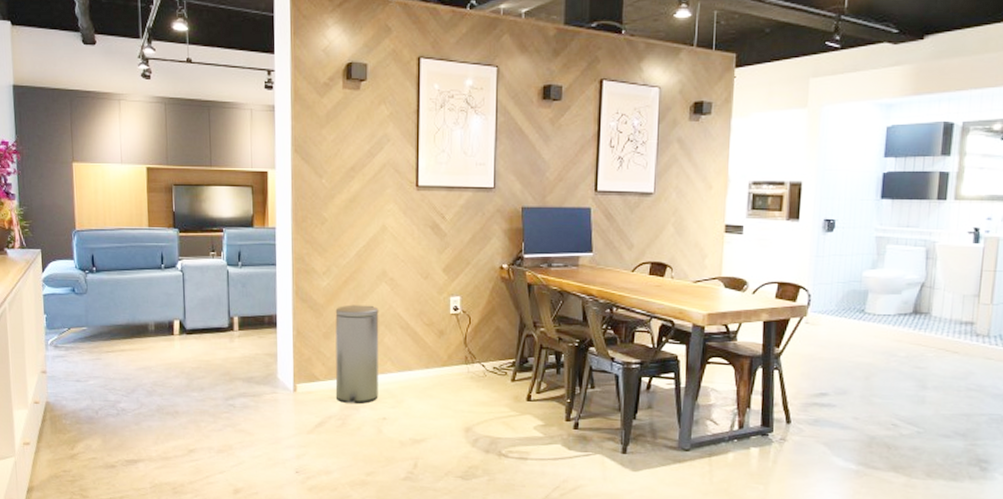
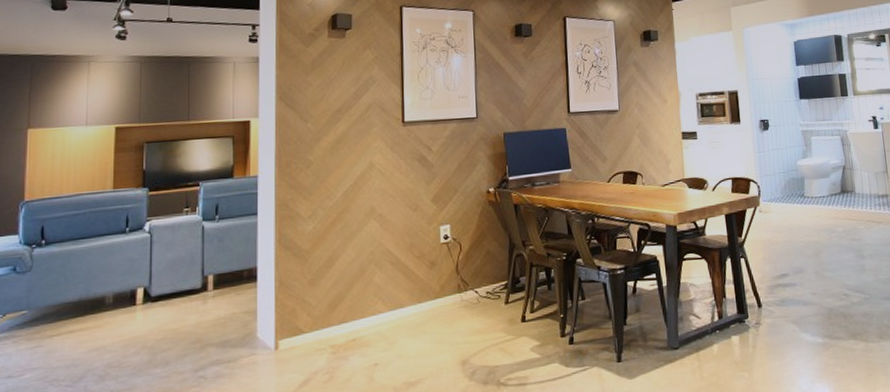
pedal bin: present [335,305,379,404] -> none [321,244,369,355]

